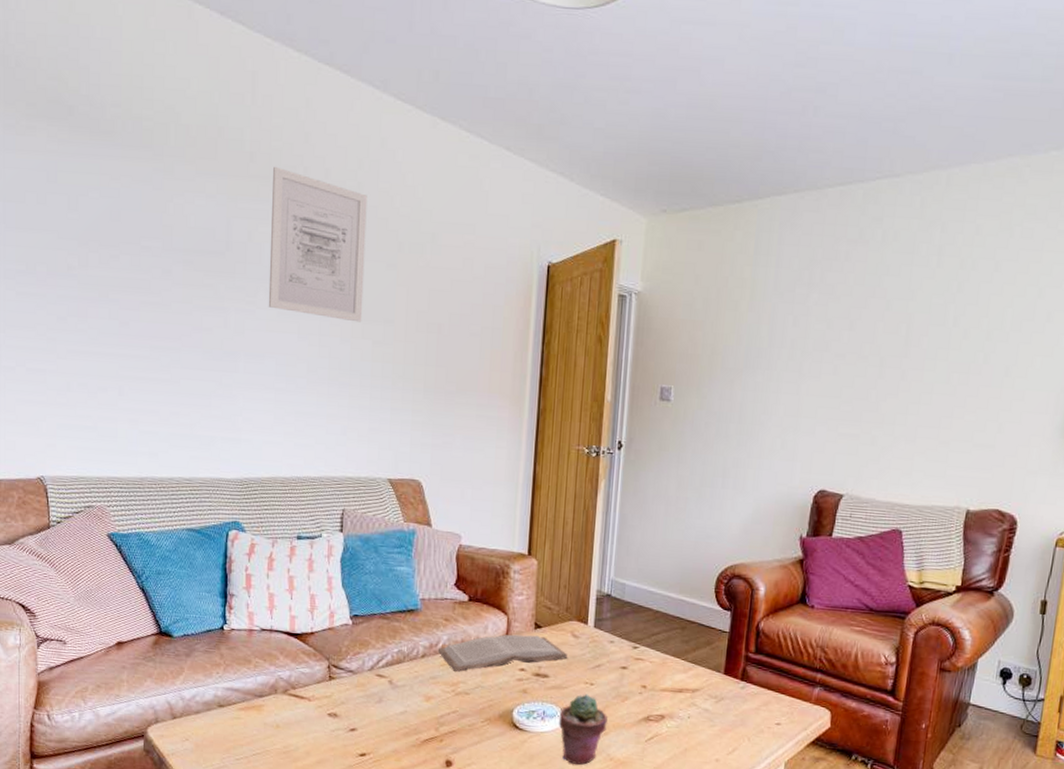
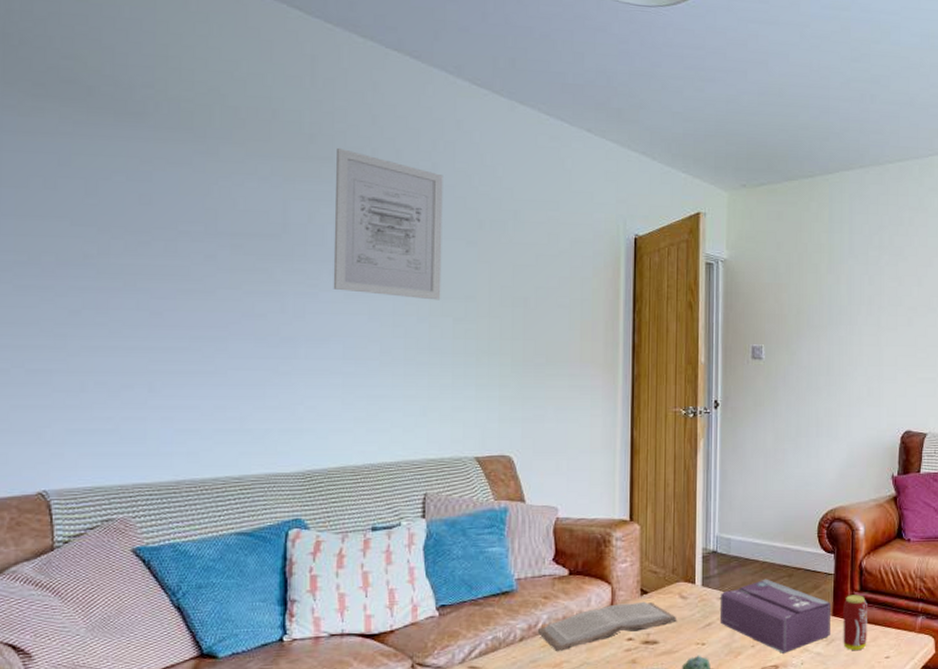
tissue box: none [610,628,723,705] -> present [719,578,831,653]
beverage can: none [732,655,762,713] -> present [843,594,867,651]

